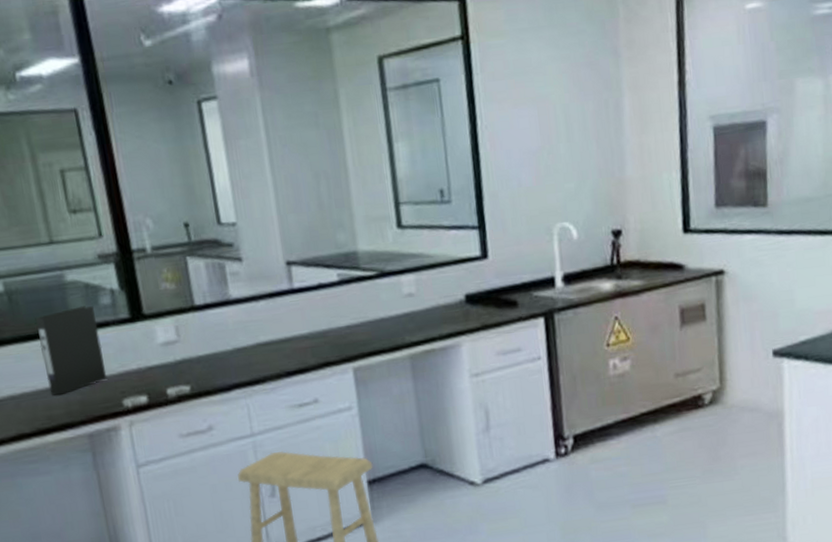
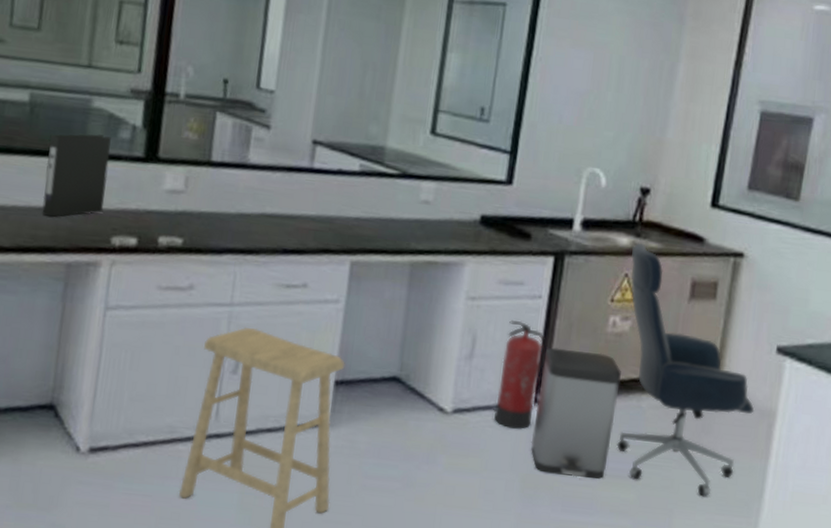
fire extinguisher: none [516,384,559,485] -> present [494,319,547,430]
pedal bin: none [556,396,636,517] -> present [531,347,621,479]
office chair: none [616,283,763,503] -> present [617,242,755,497]

